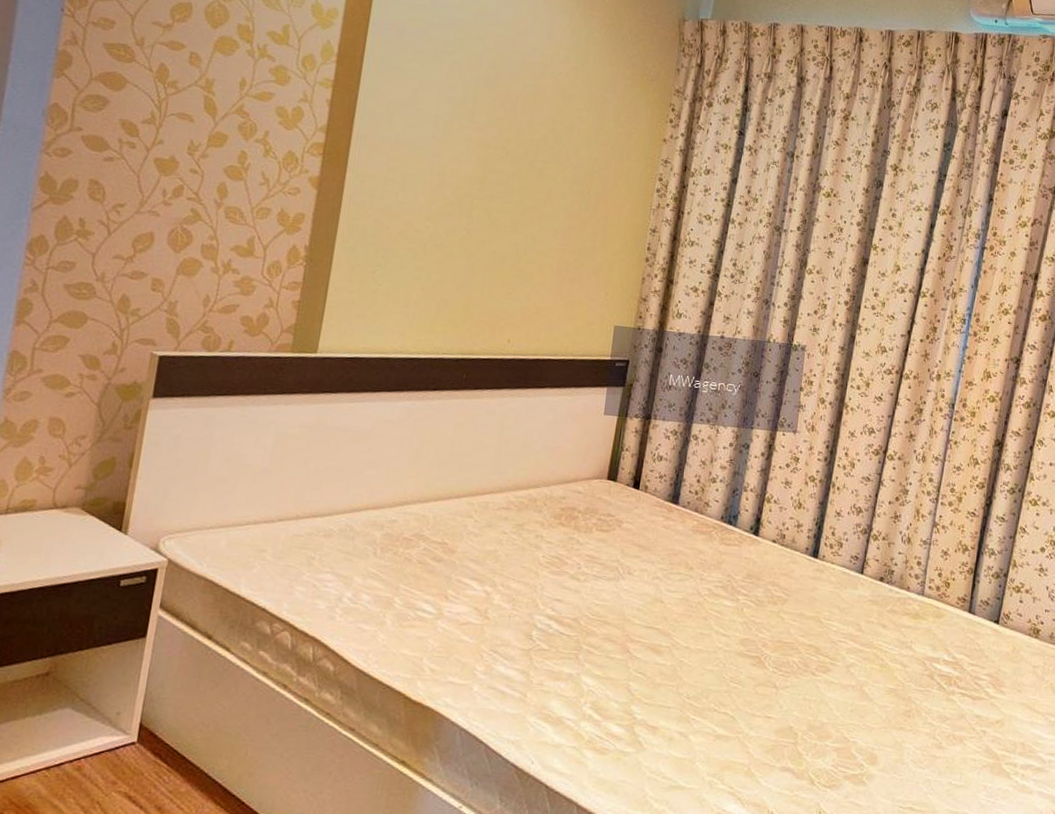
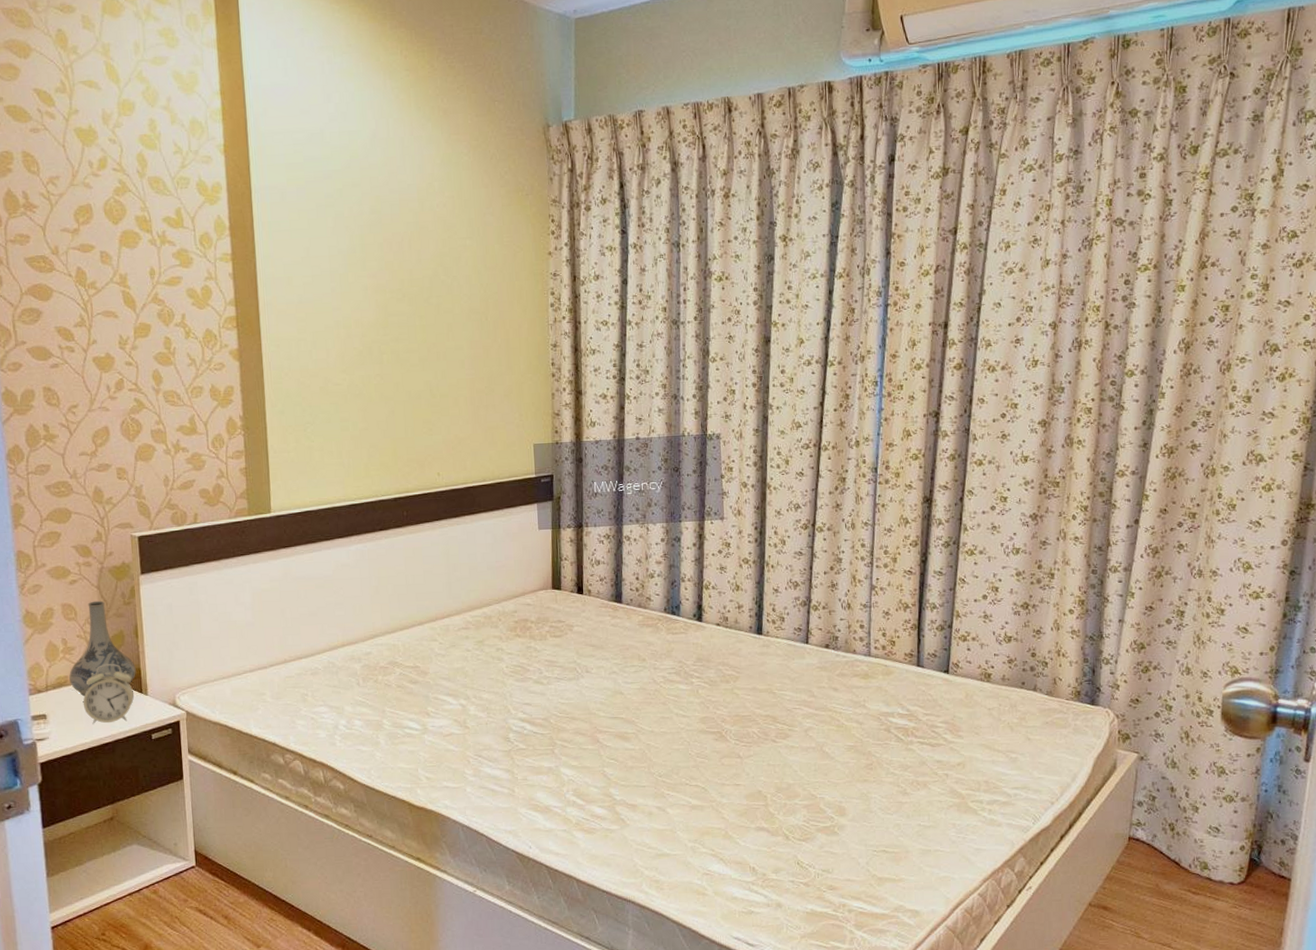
decorative vase: none [36,419,121,527] -> present [69,600,136,697]
alarm clock: none [46,492,113,562] -> present [83,664,134,724]

